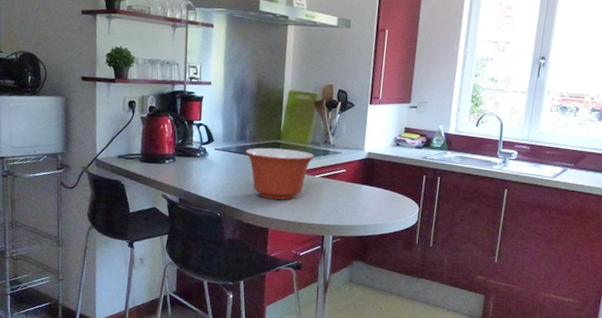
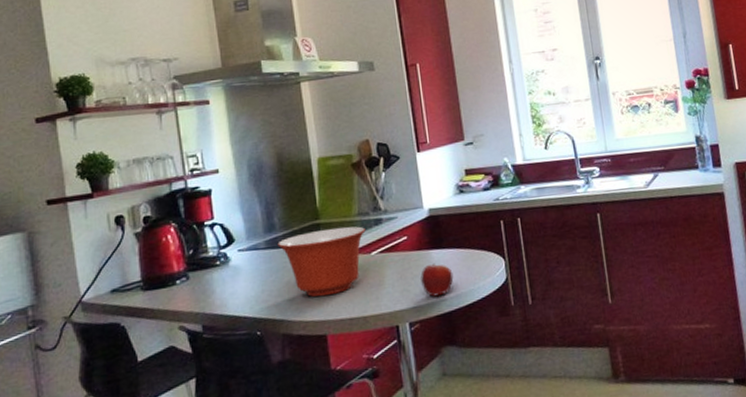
fruit: none [348,195,376,222] -> present [419,263,454,297]

